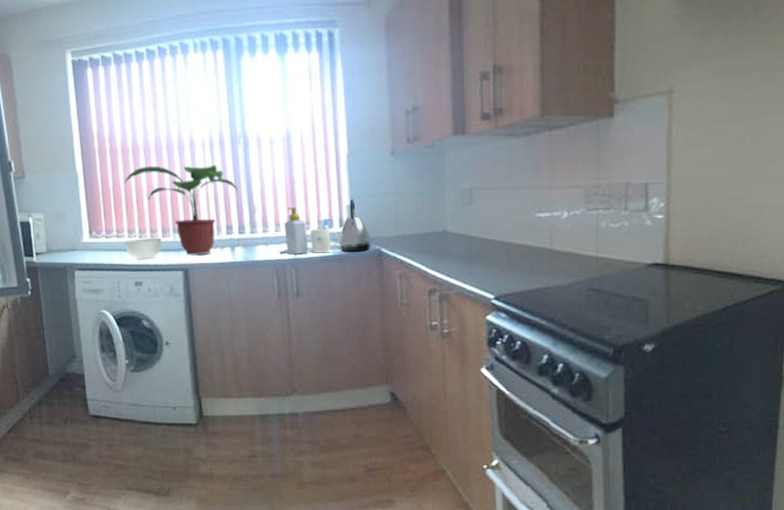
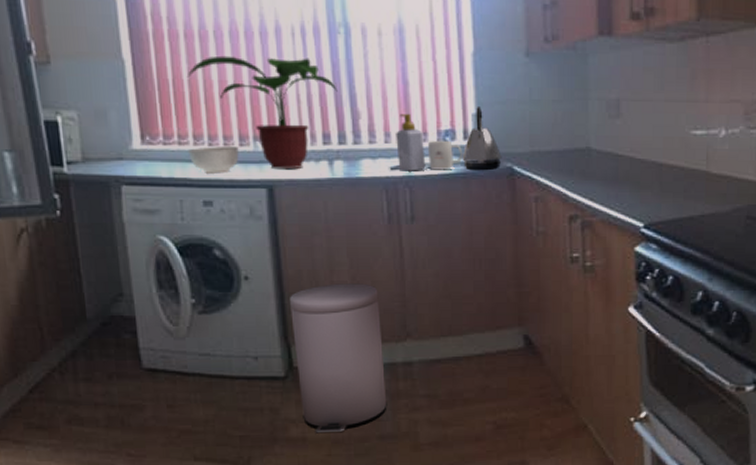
pedal bin: none [199,348,277,472] -> present [289,283,387,435]

